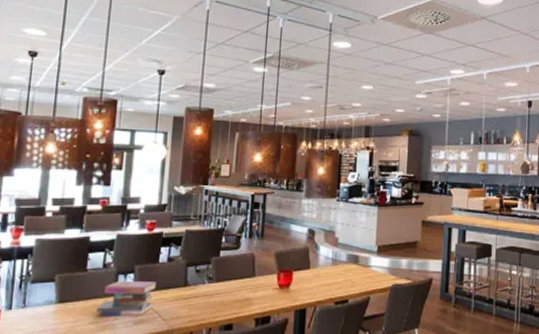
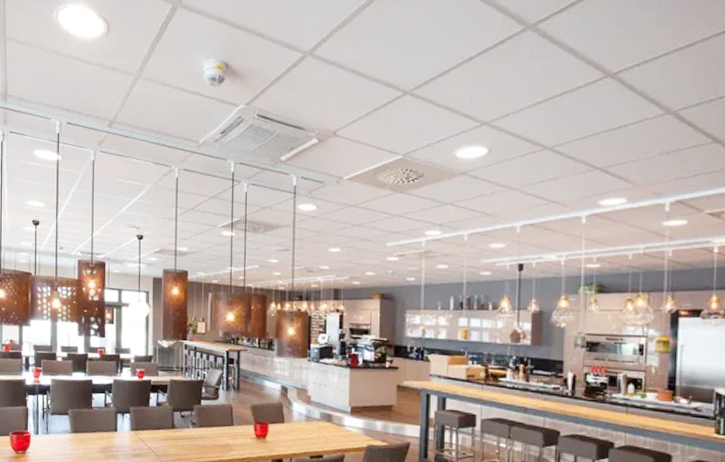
books: present [95,280,156,315] -> none [102,418,148,450]

